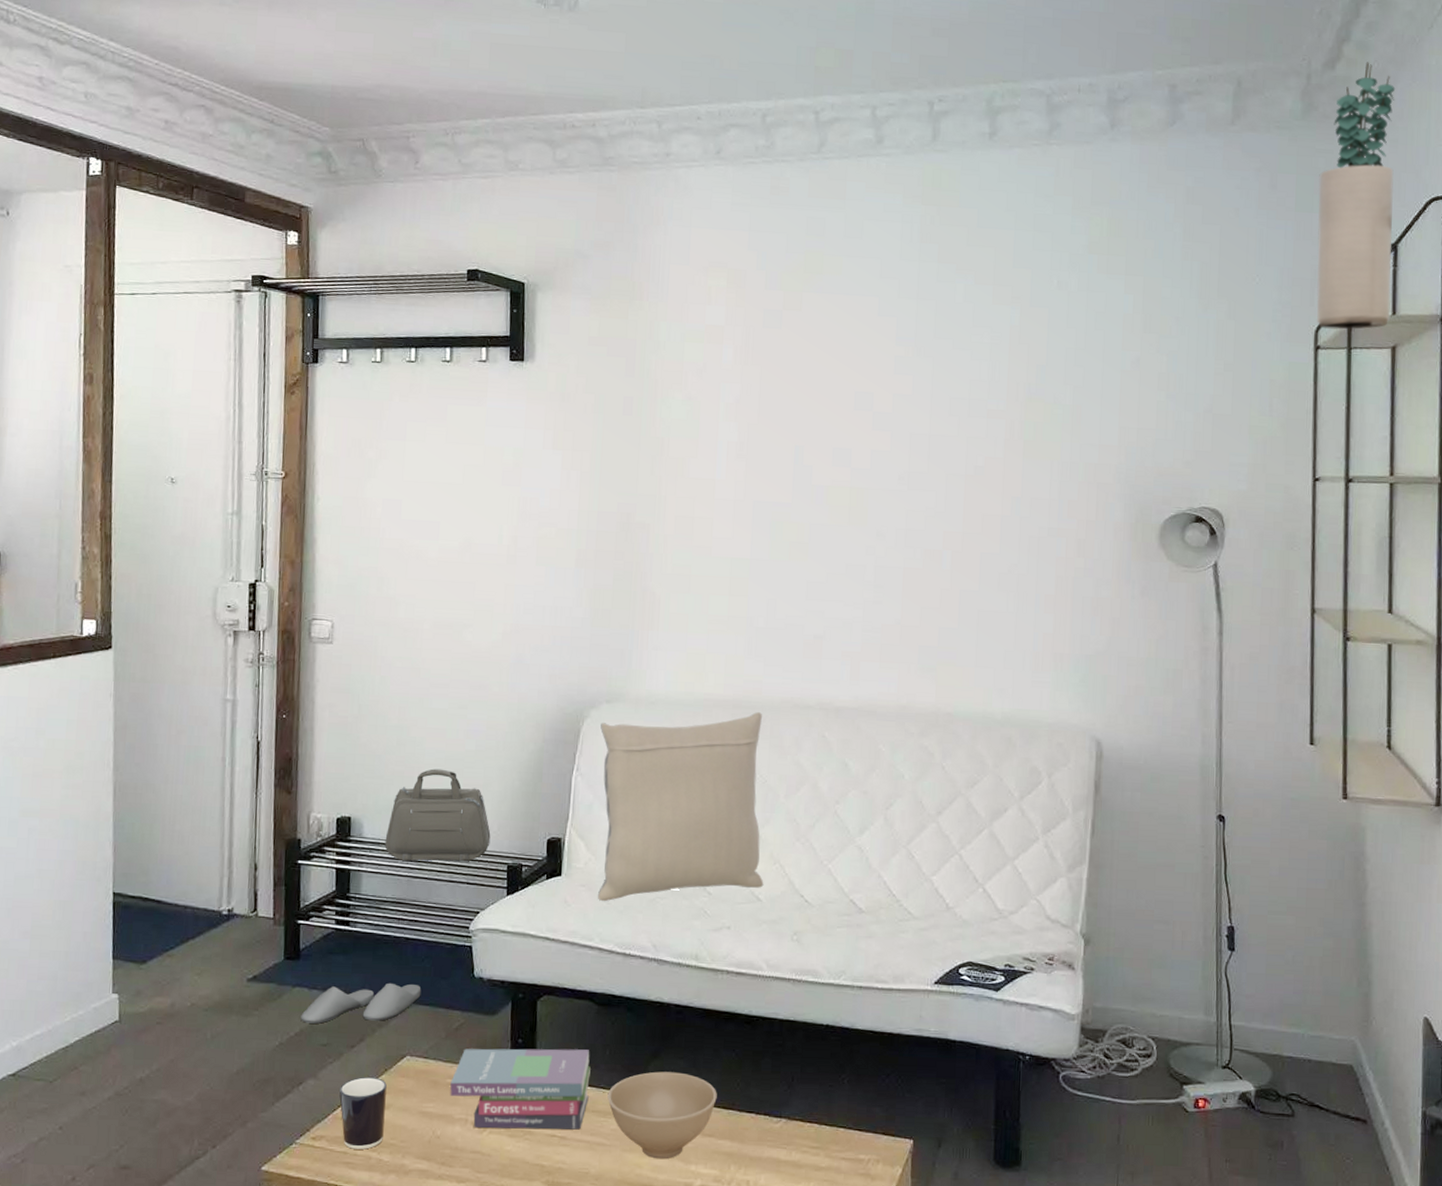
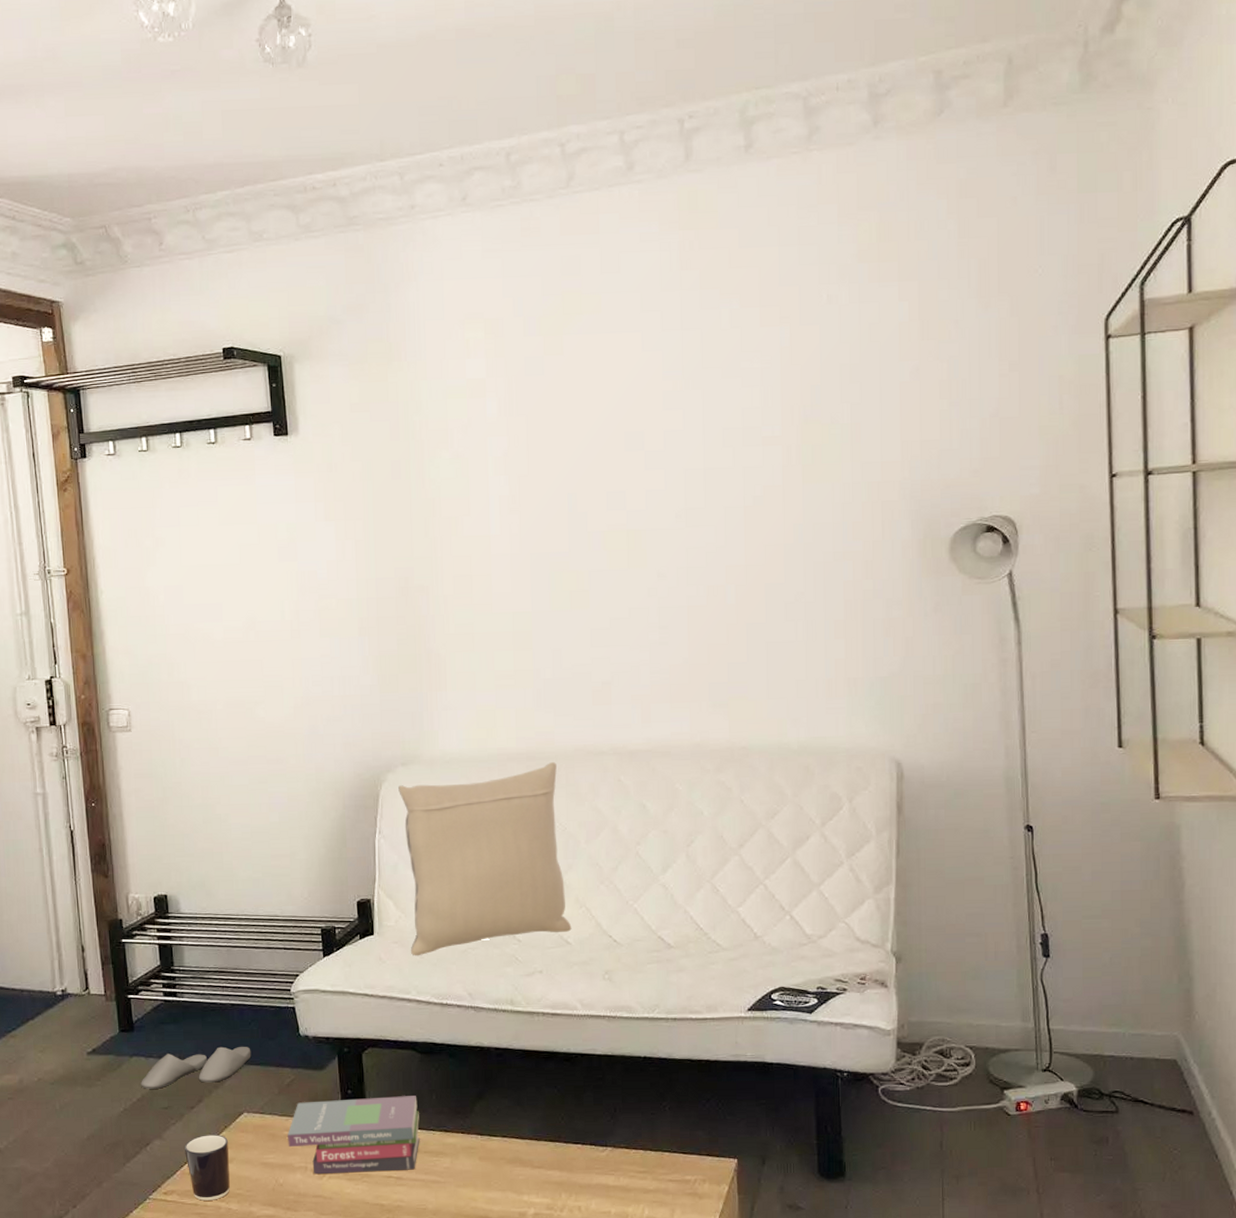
handbag: present [384,768,491,862] -> none [202,842,303,933]
bowl: present [607,1071,717,1159] -> none [438,1111,543,1192]
vase: present [1316,62,1396,330] -> none [1102,20,1187,316]

